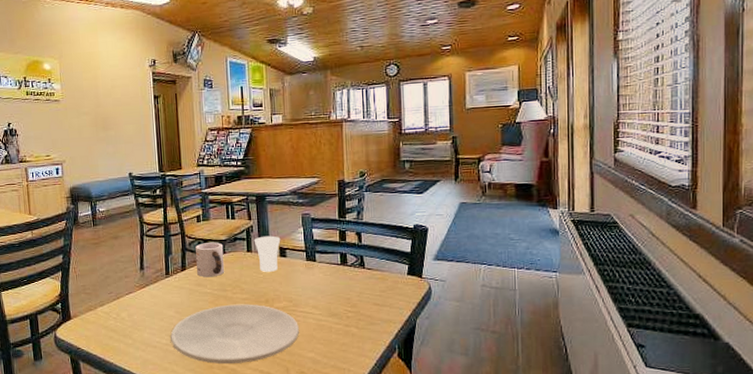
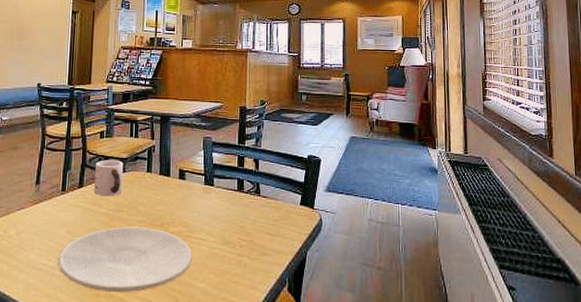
cup: present [254,235,281,272] -> none [154,157,181,194]

